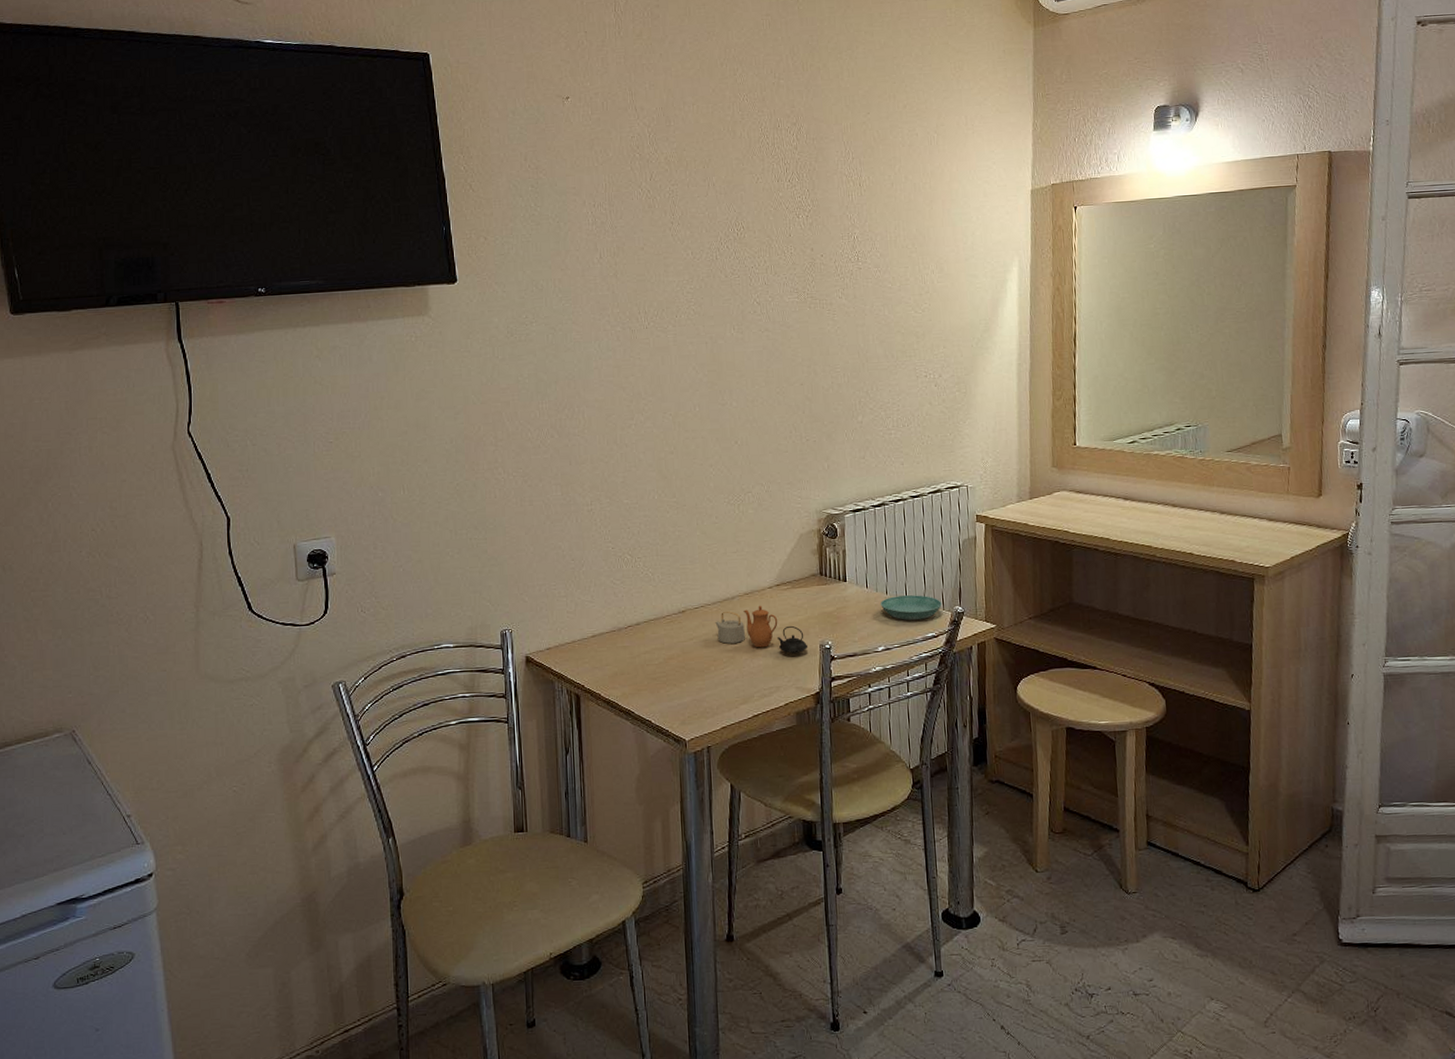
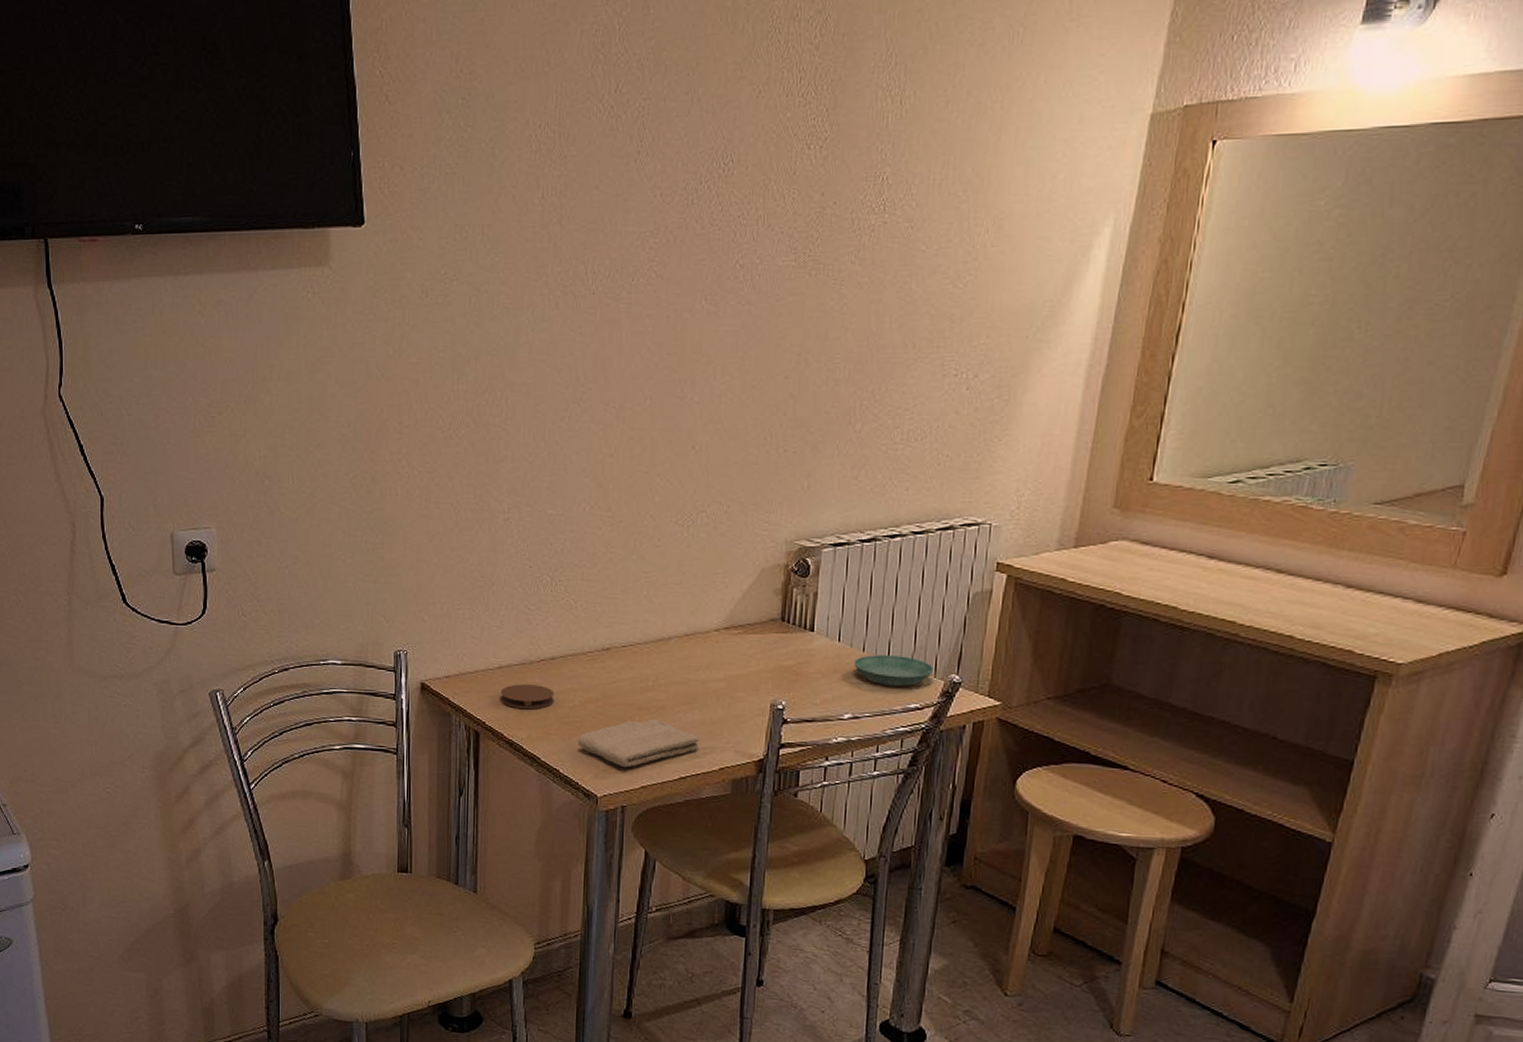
coaster: none [595,648,642,670] -> present [500,684,555,709]
washcloth: none [664,667,766,713] -> present [577,718,699,768]
teapot: present [715,605,809,654] -> none [645,650,756,711]

